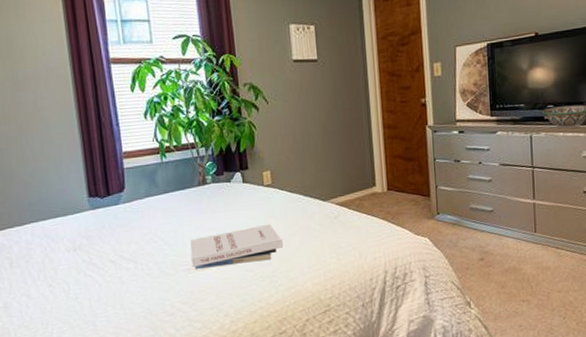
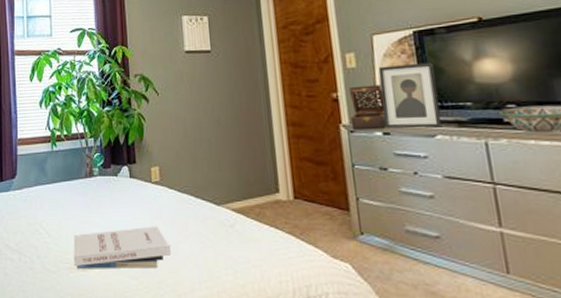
jewelry box: none [434,90,461,131] -> present [348,84,386,131]
picture frame: none [458,70,502,128] -> present [378,62,443,129]

